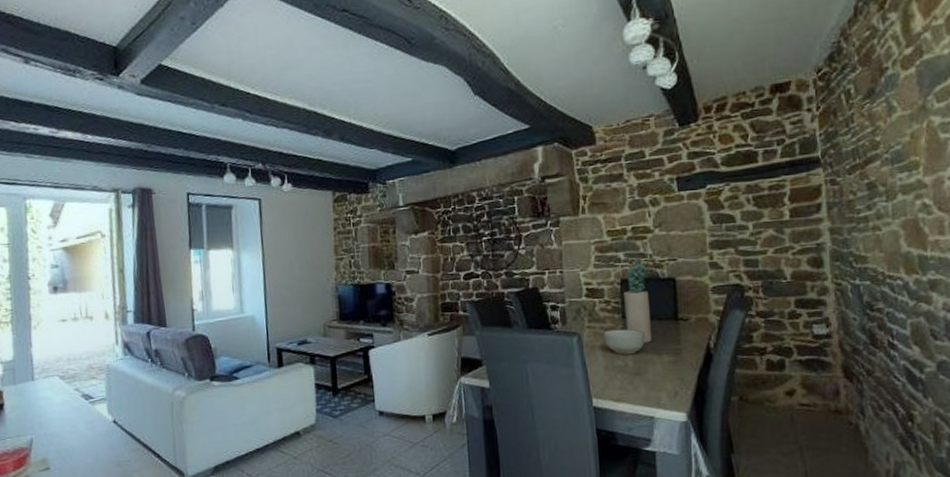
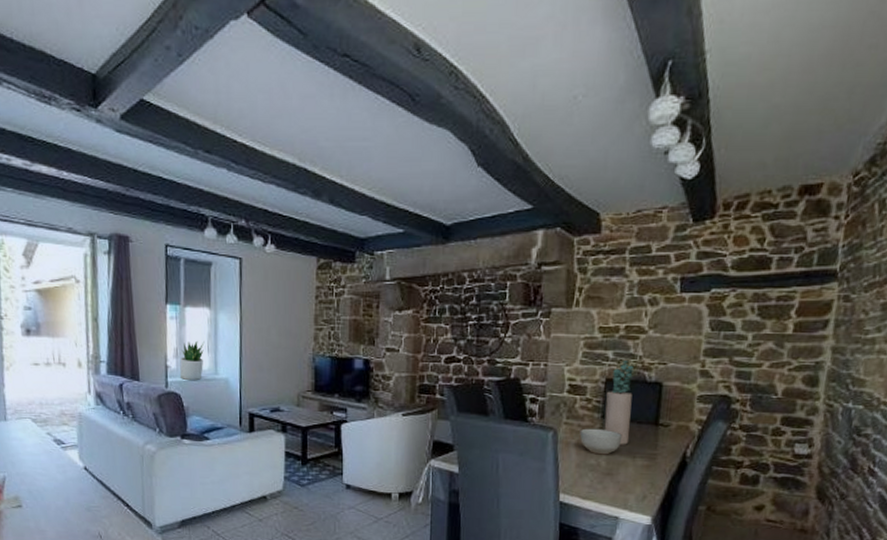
planter: none [206,281,229,322] -> present [180,340,205,381]

